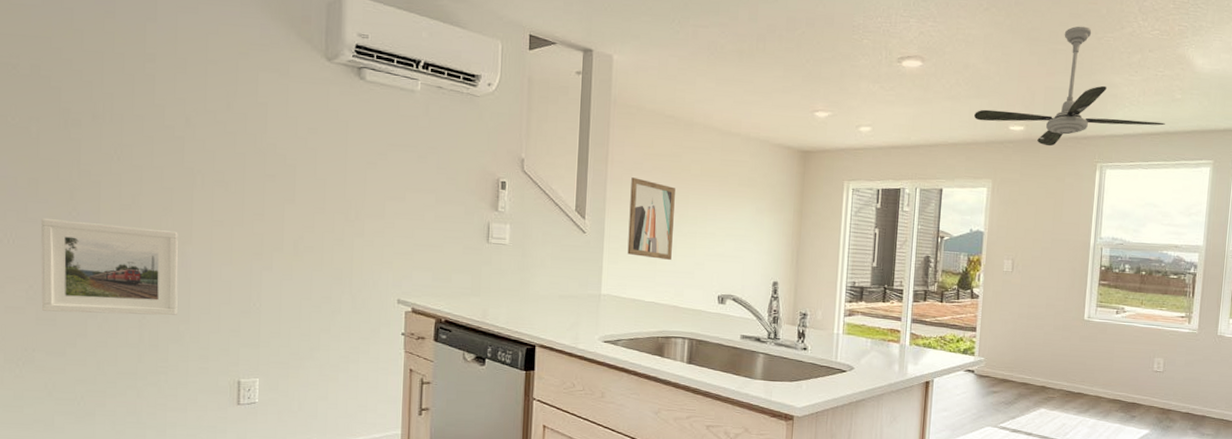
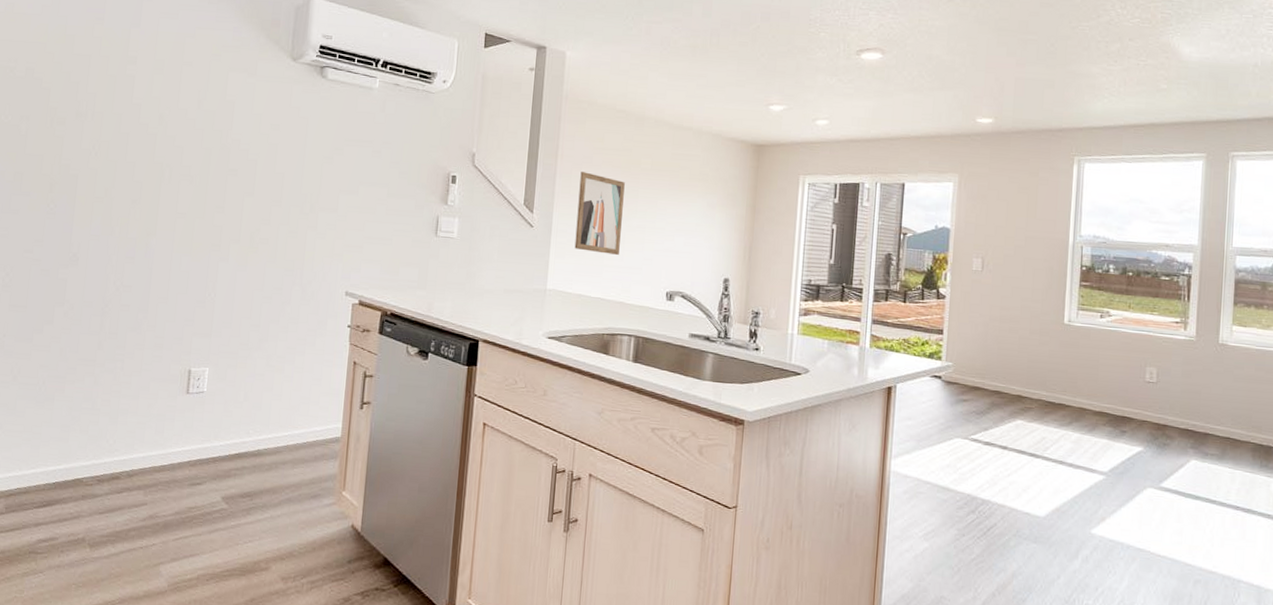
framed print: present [41,217,178,316] -> none [15,209,144,304]
ceiling fan: present [974,26,1165,147] -> none [939,15,1150,139]

